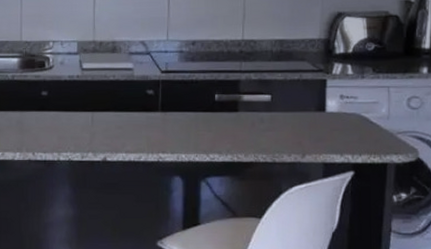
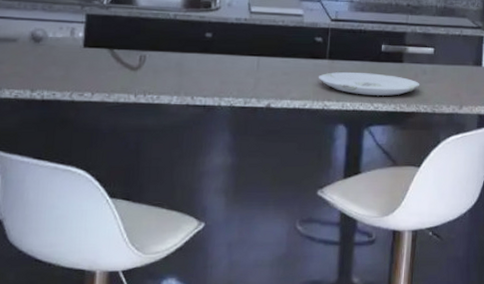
plate: none [152,124,258,146] -> present [319,72,420,96]

